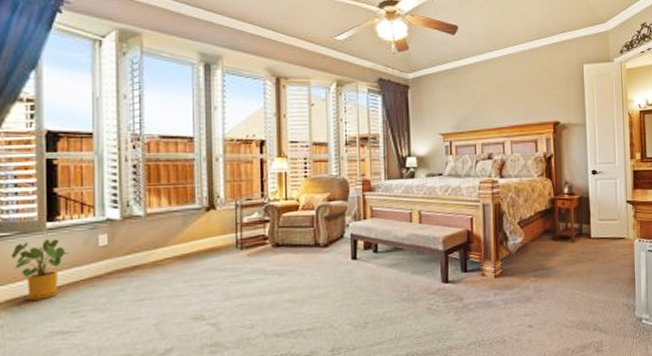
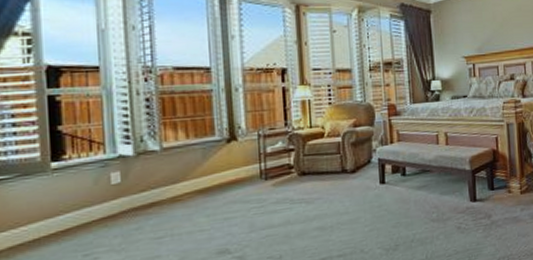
house plant: present [11,239,70,300] -> none [11,179,79,245]

